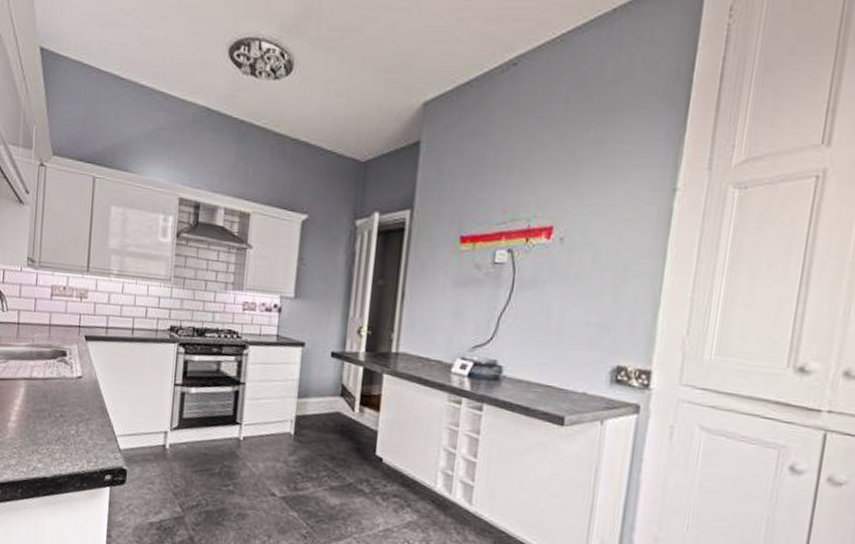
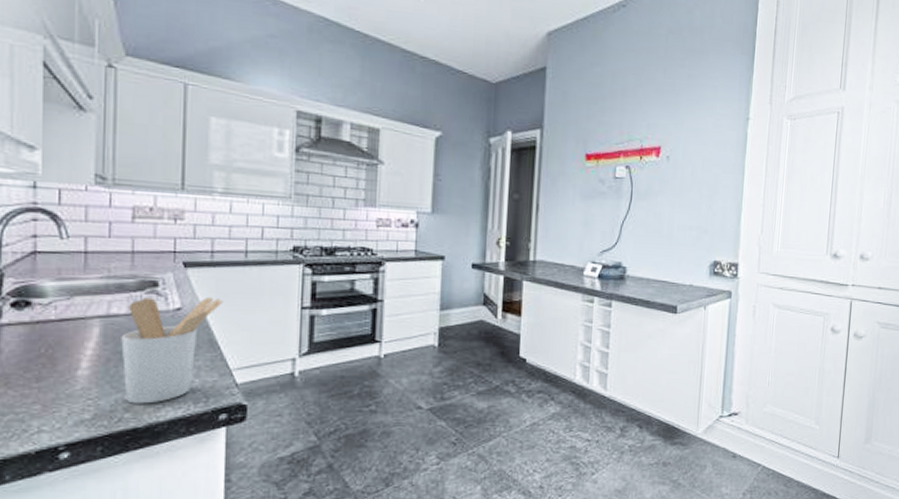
utensil holder: none [38,365,113,458] -> present [121,296,223,404]

